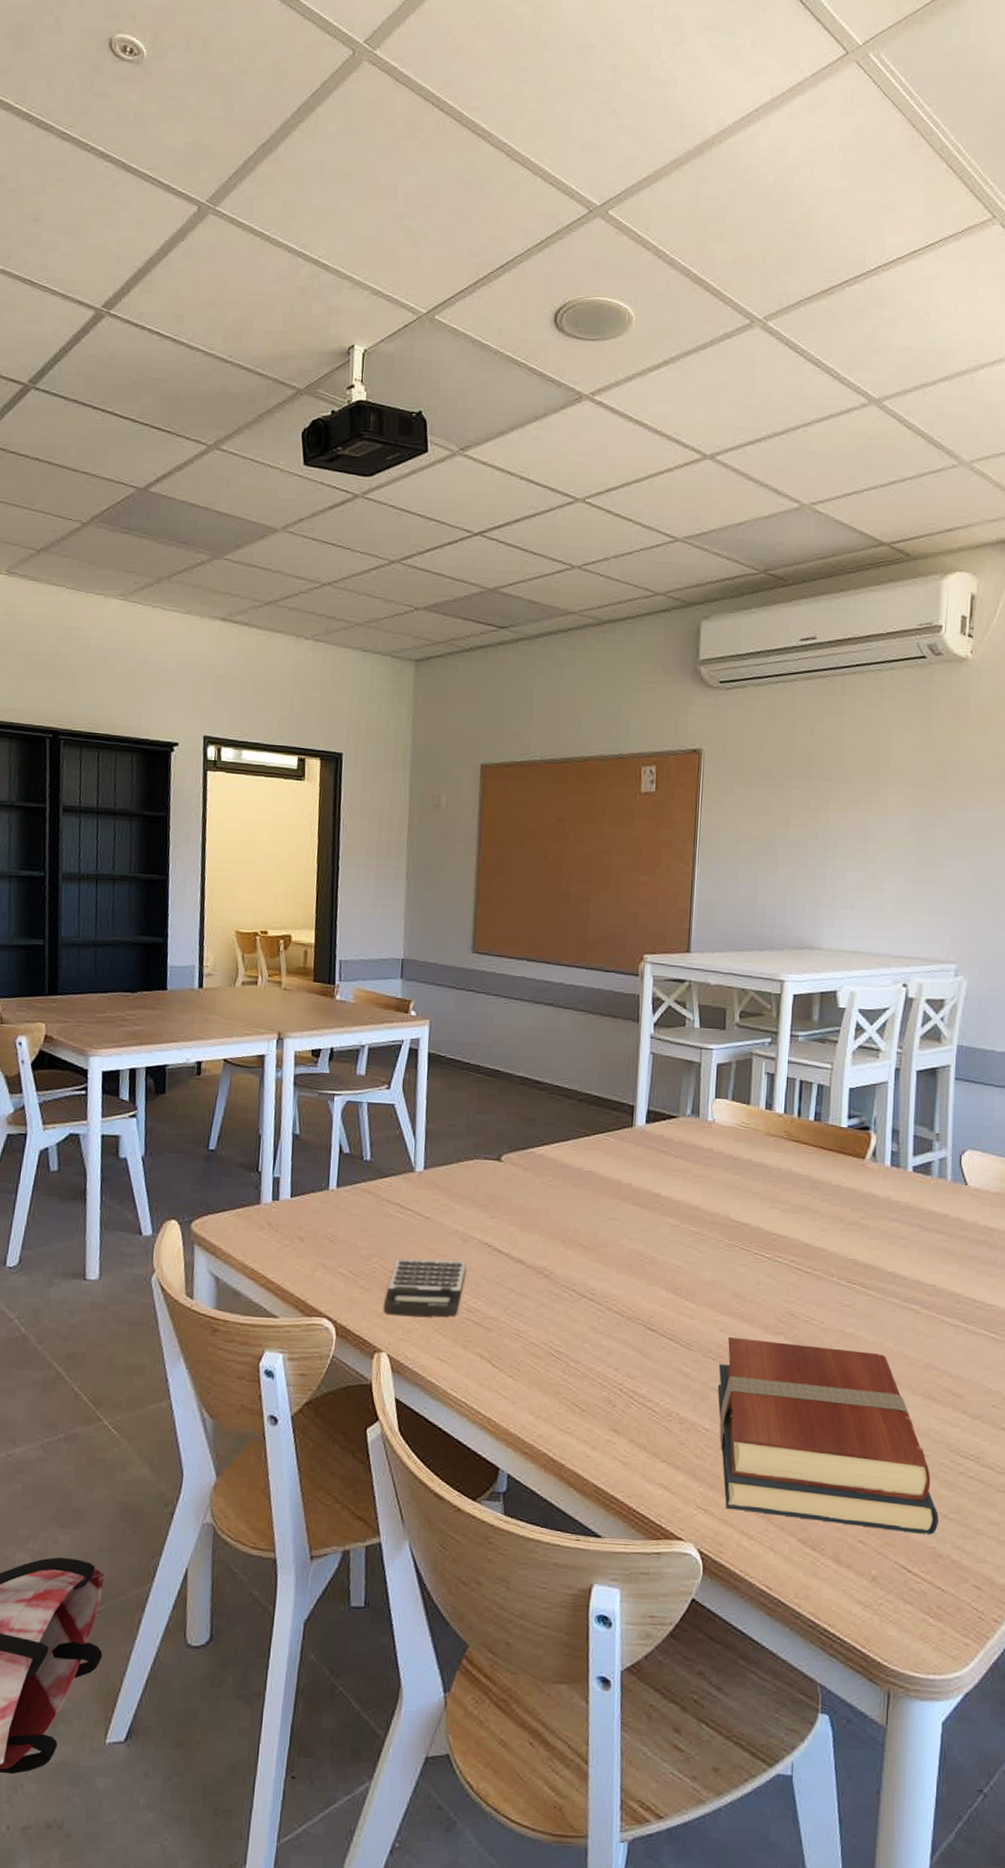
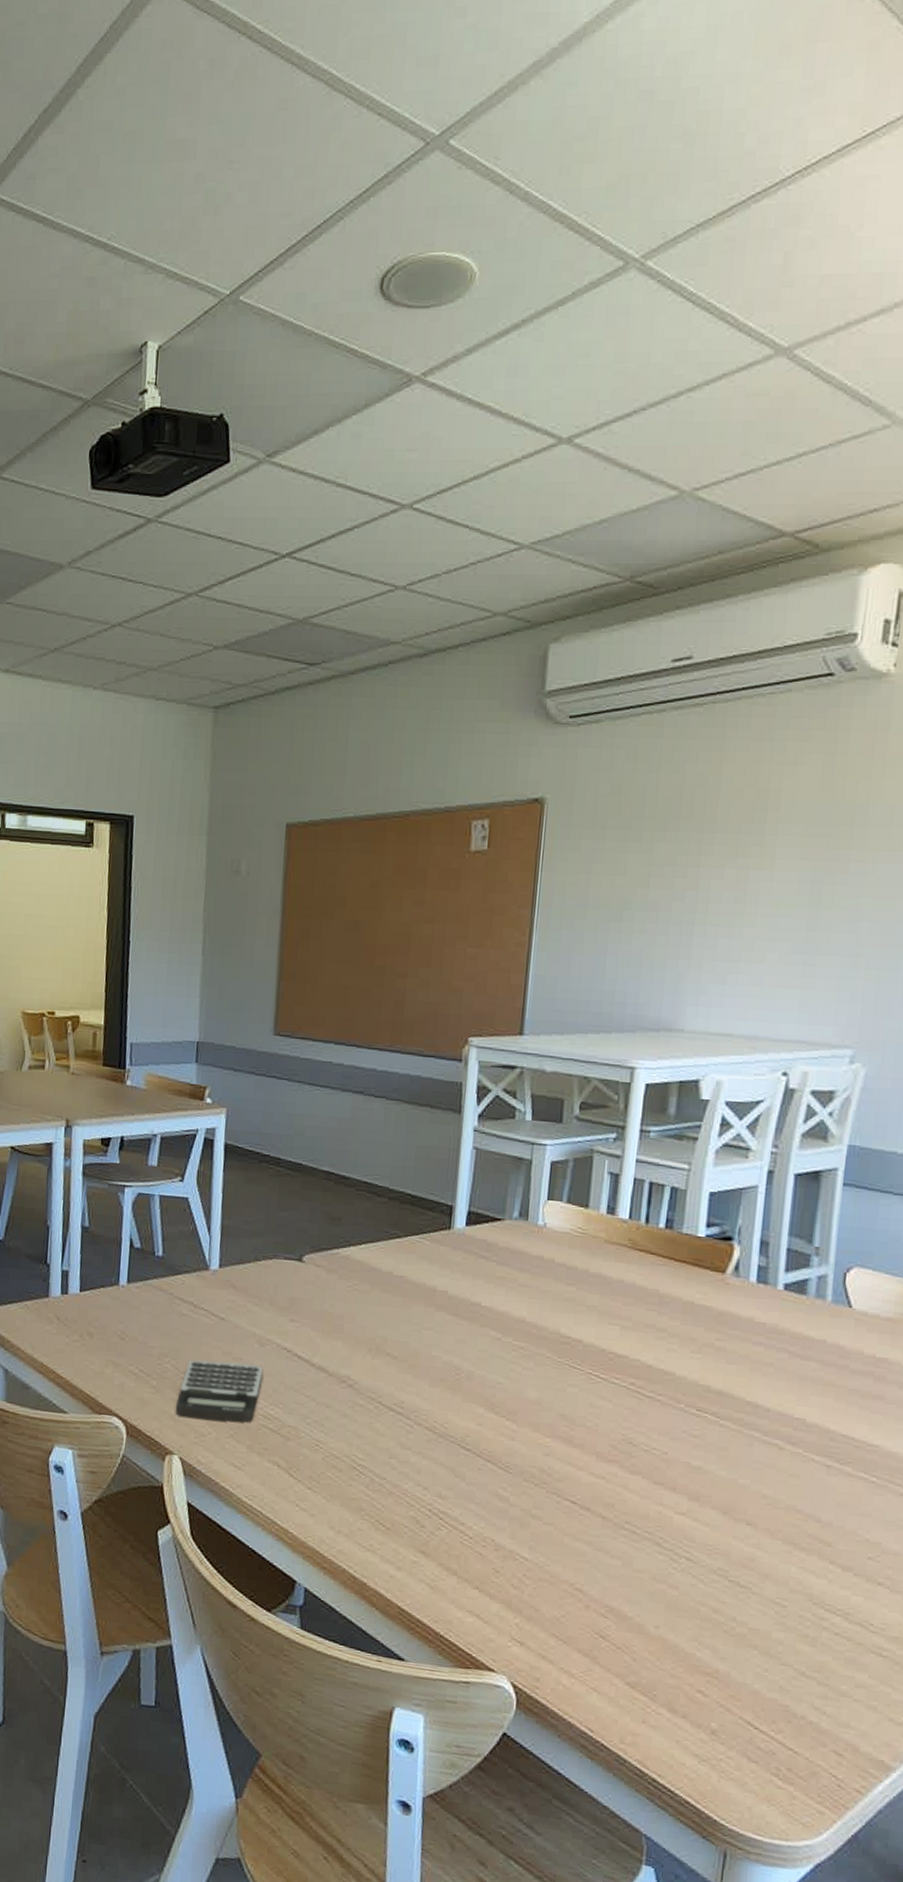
books: present [717,1336,939,1535] -> none [539,1461,795,1692]

